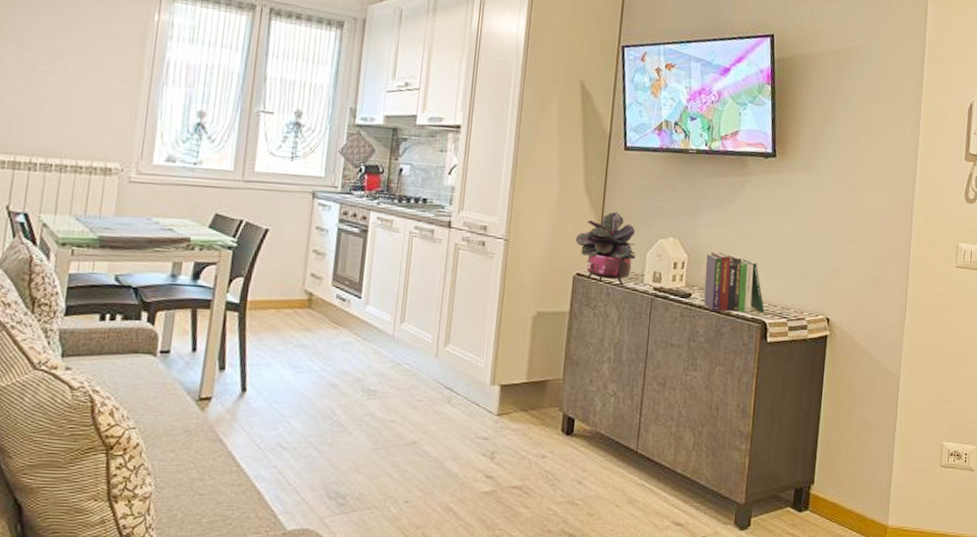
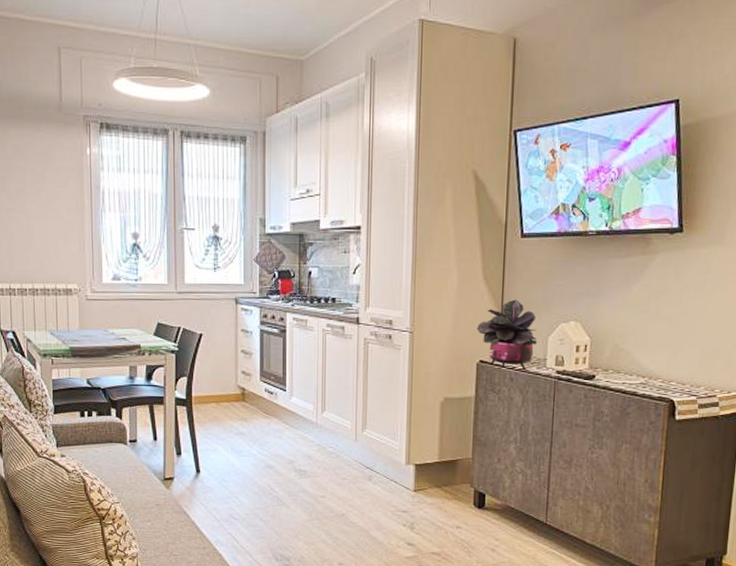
books: present [704,251,765,313] -> none [608,333,673,392]

